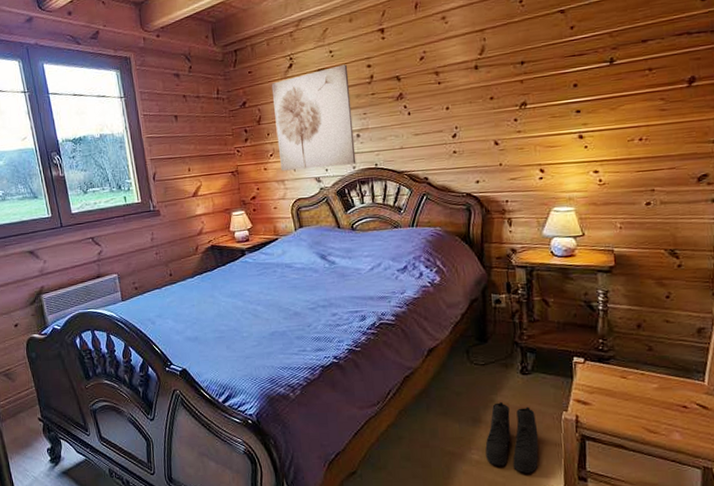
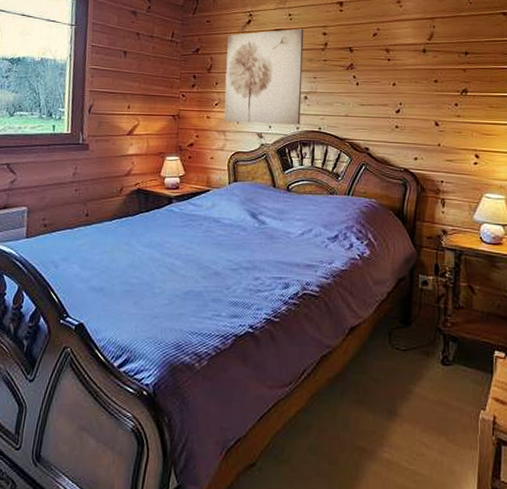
boots: present [485,401,539,473] -> none [398,393,454,479]

